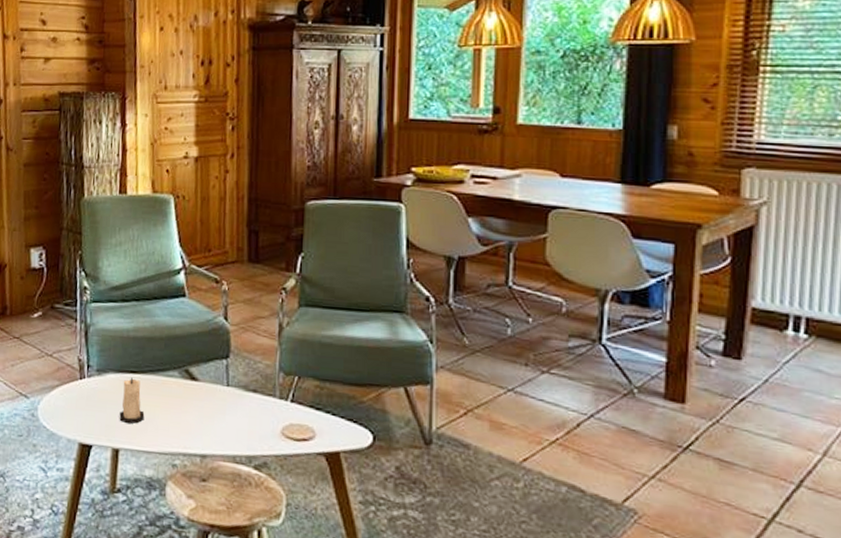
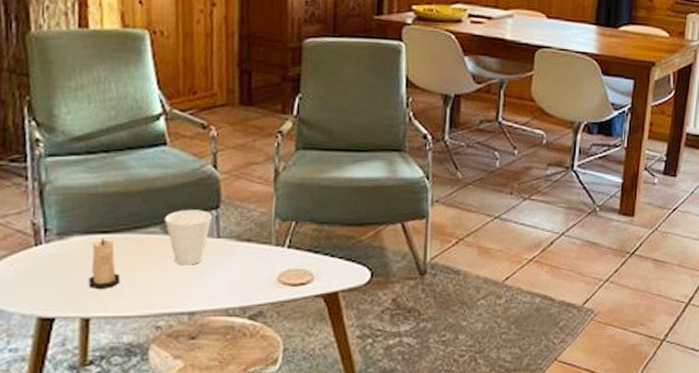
cup: none [182,356,223,410] -> present [164,209,213,265]

